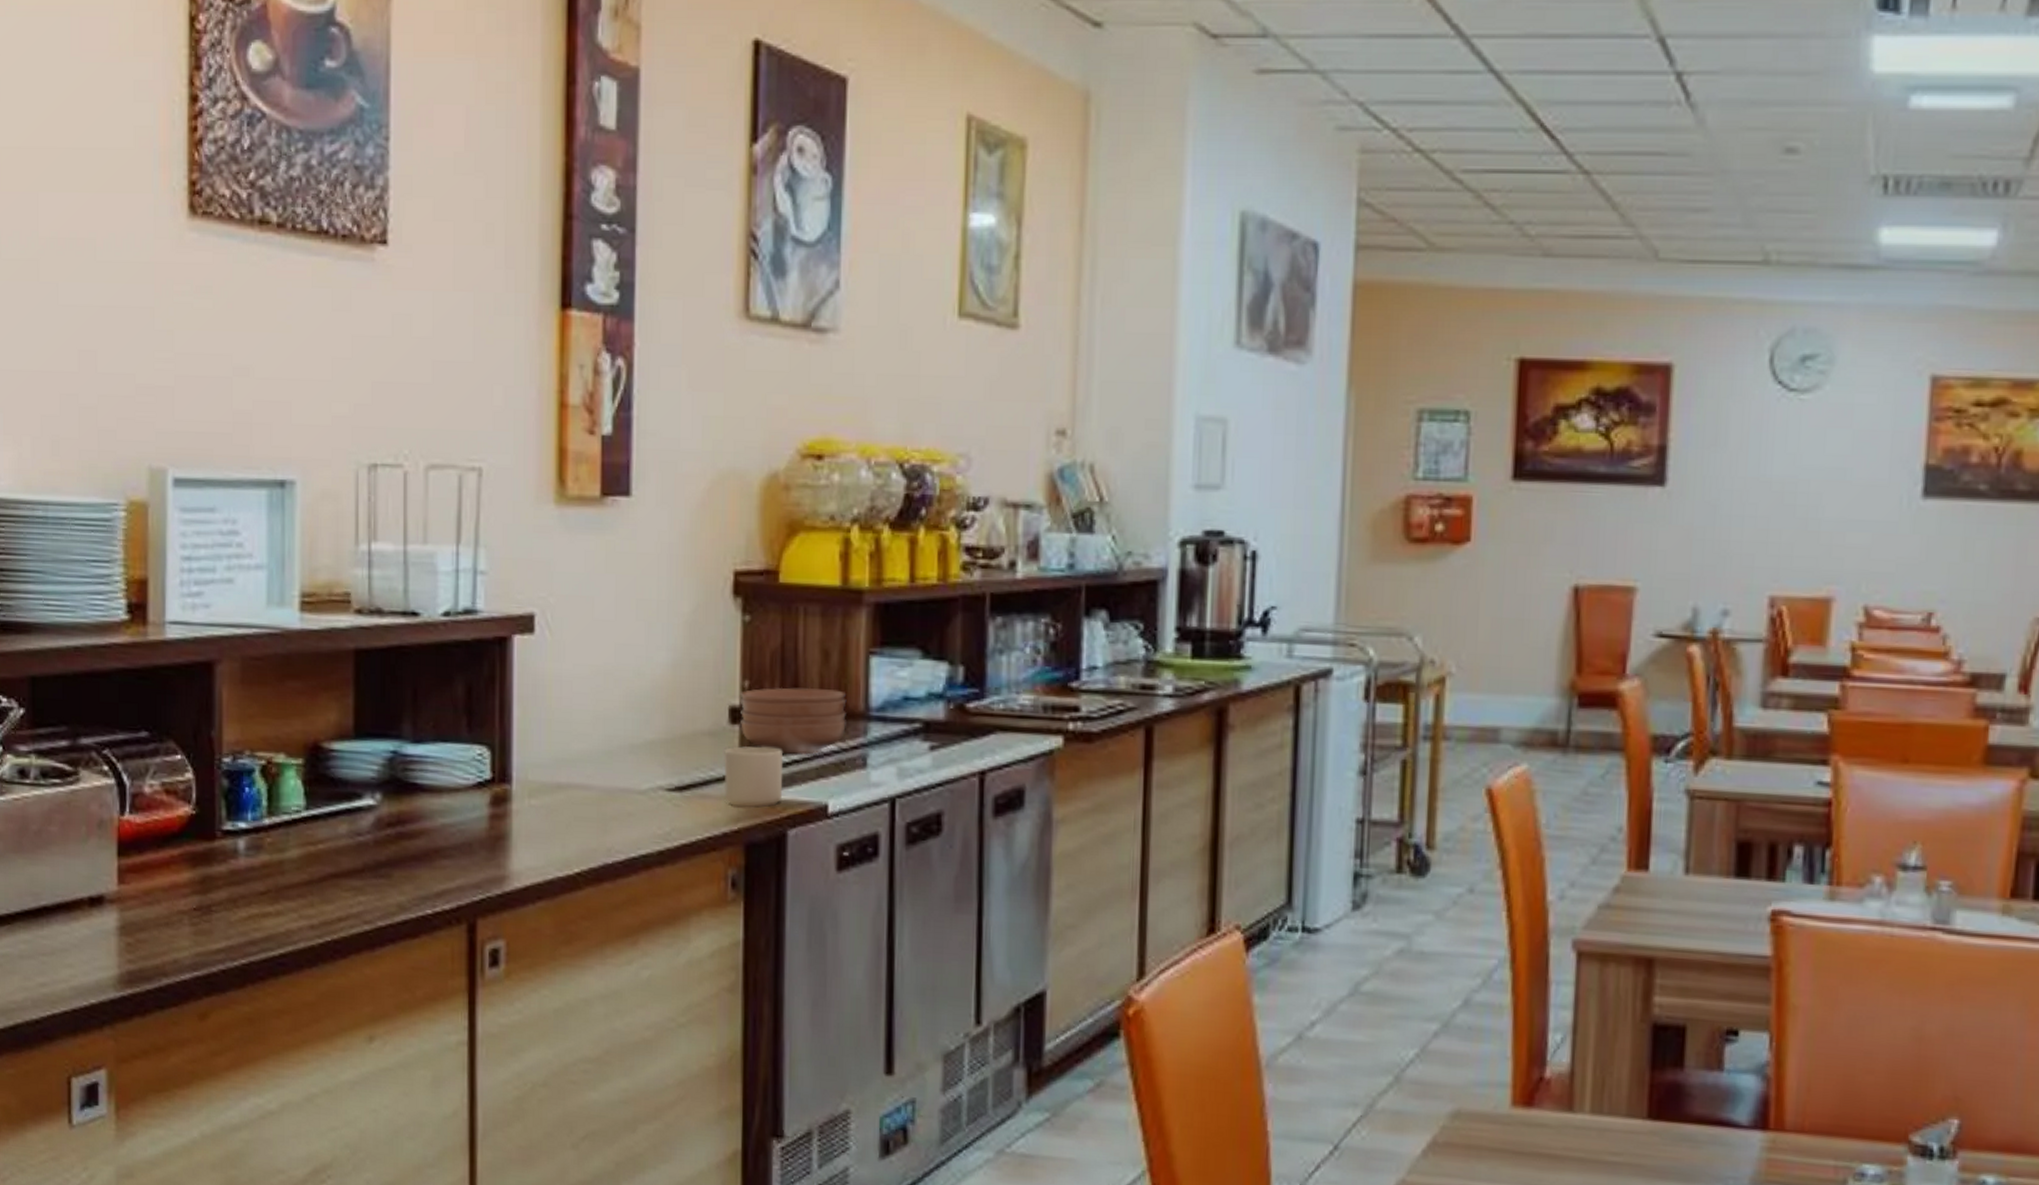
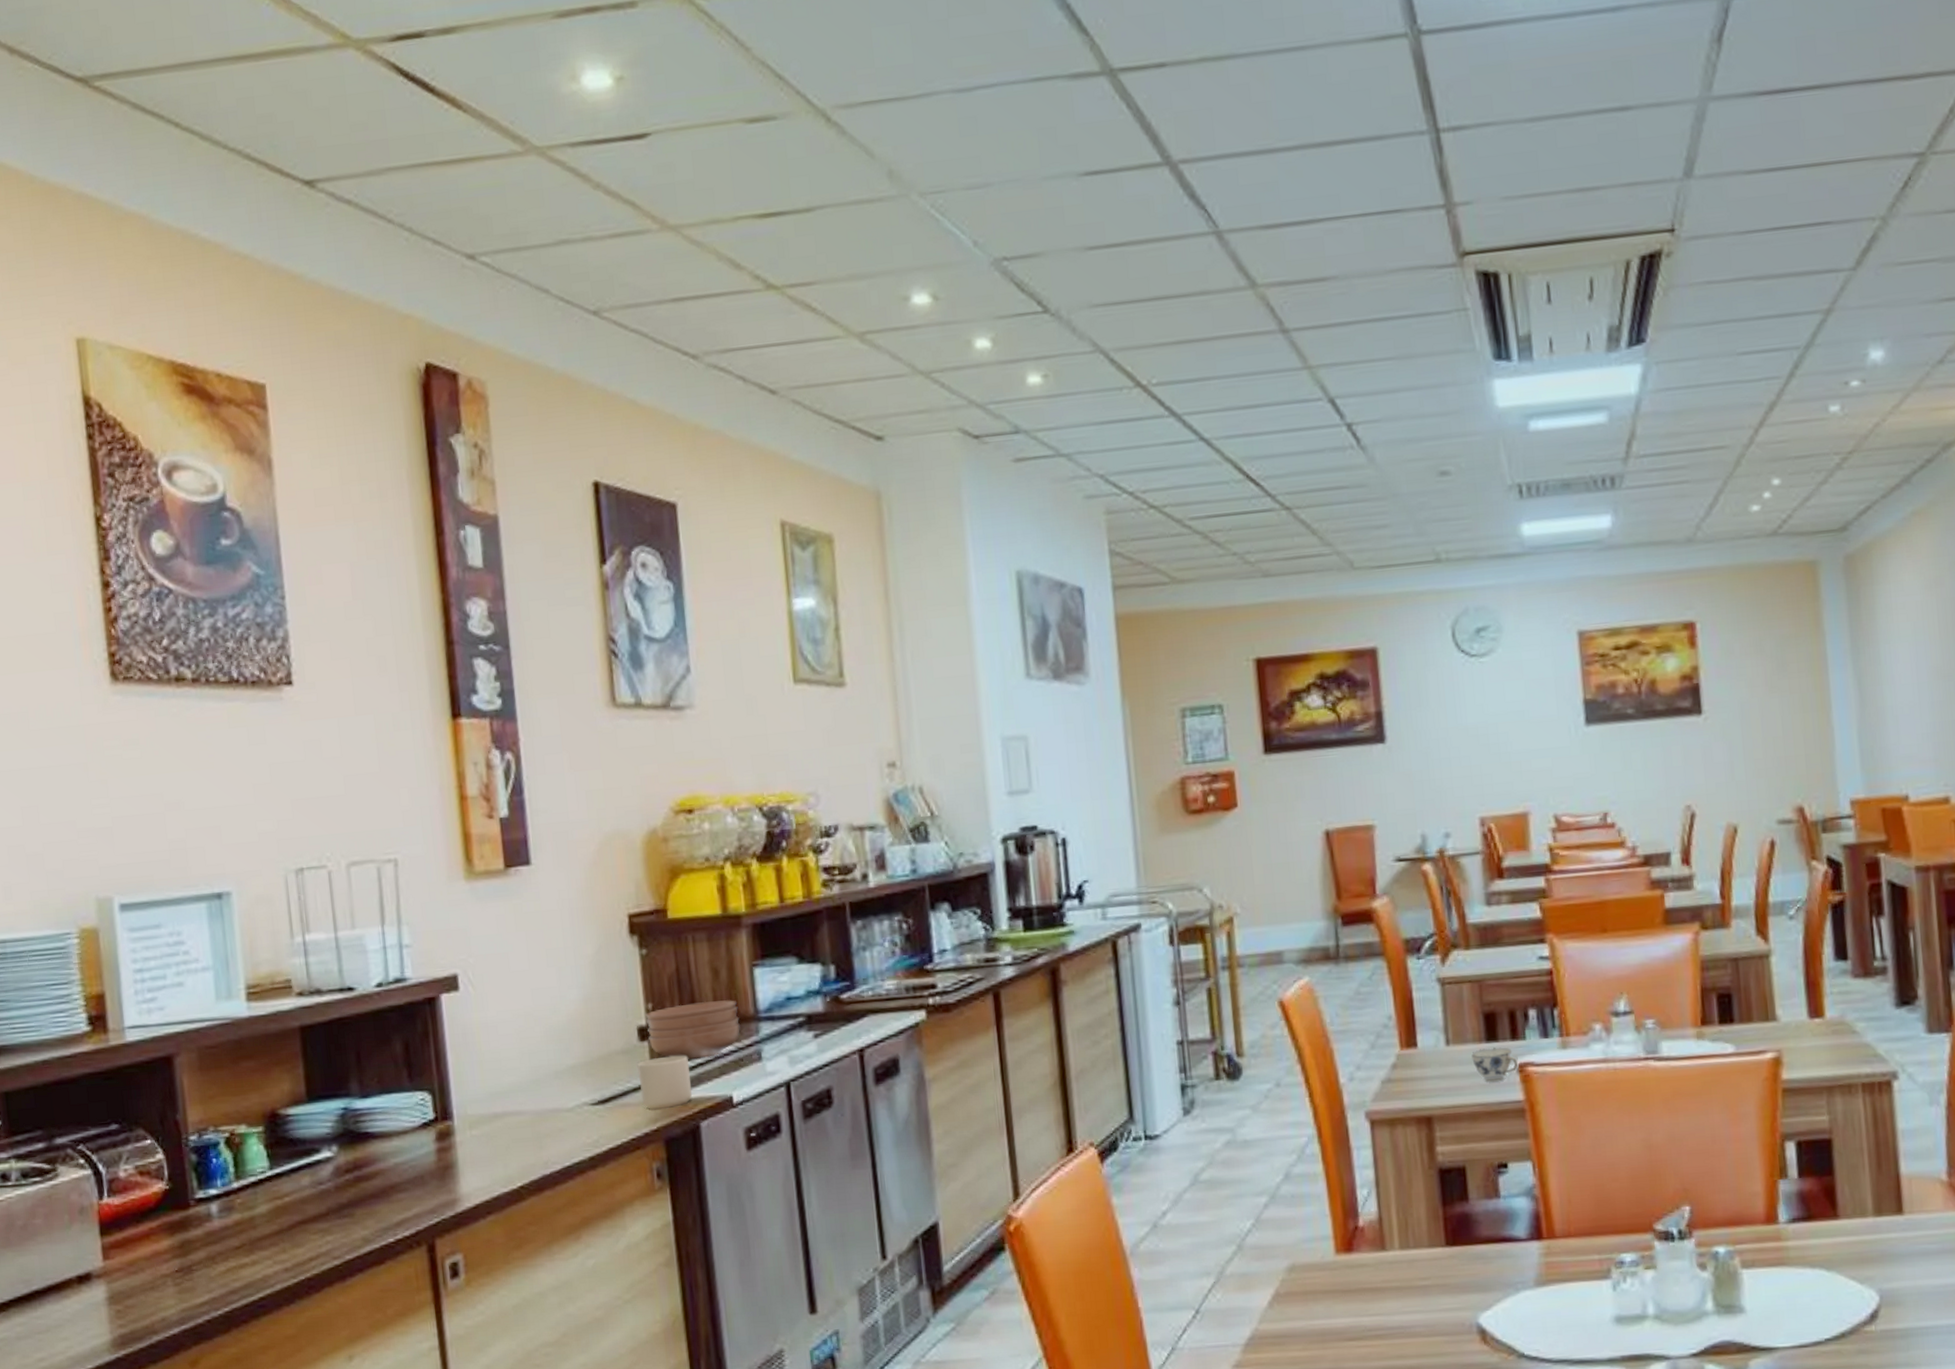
teacup: none [1714,885,1771,929] -> present [1472,1047,1519,1083]

